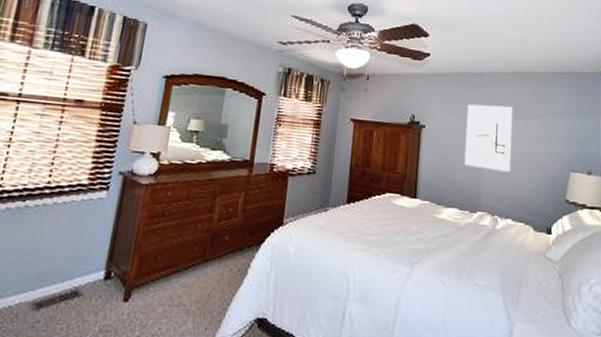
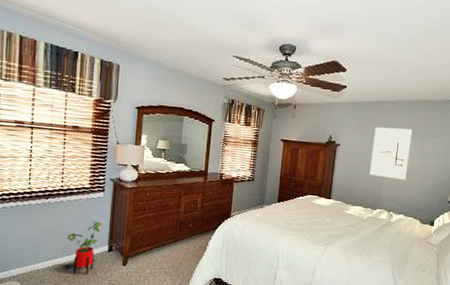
house plant: none [44,233,103,319] -> present [67,221,105,275]

